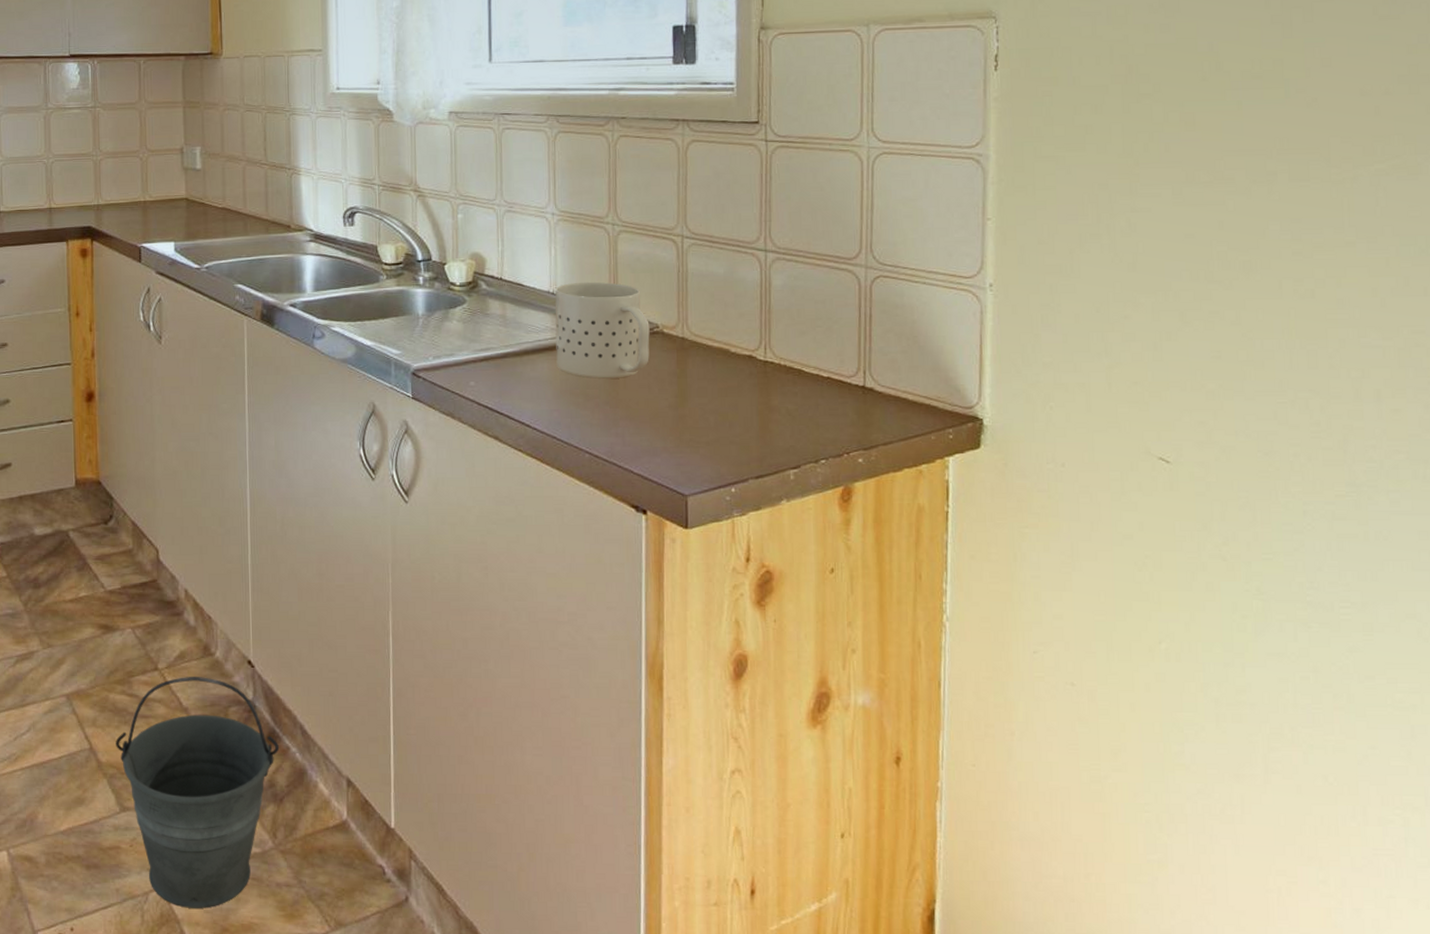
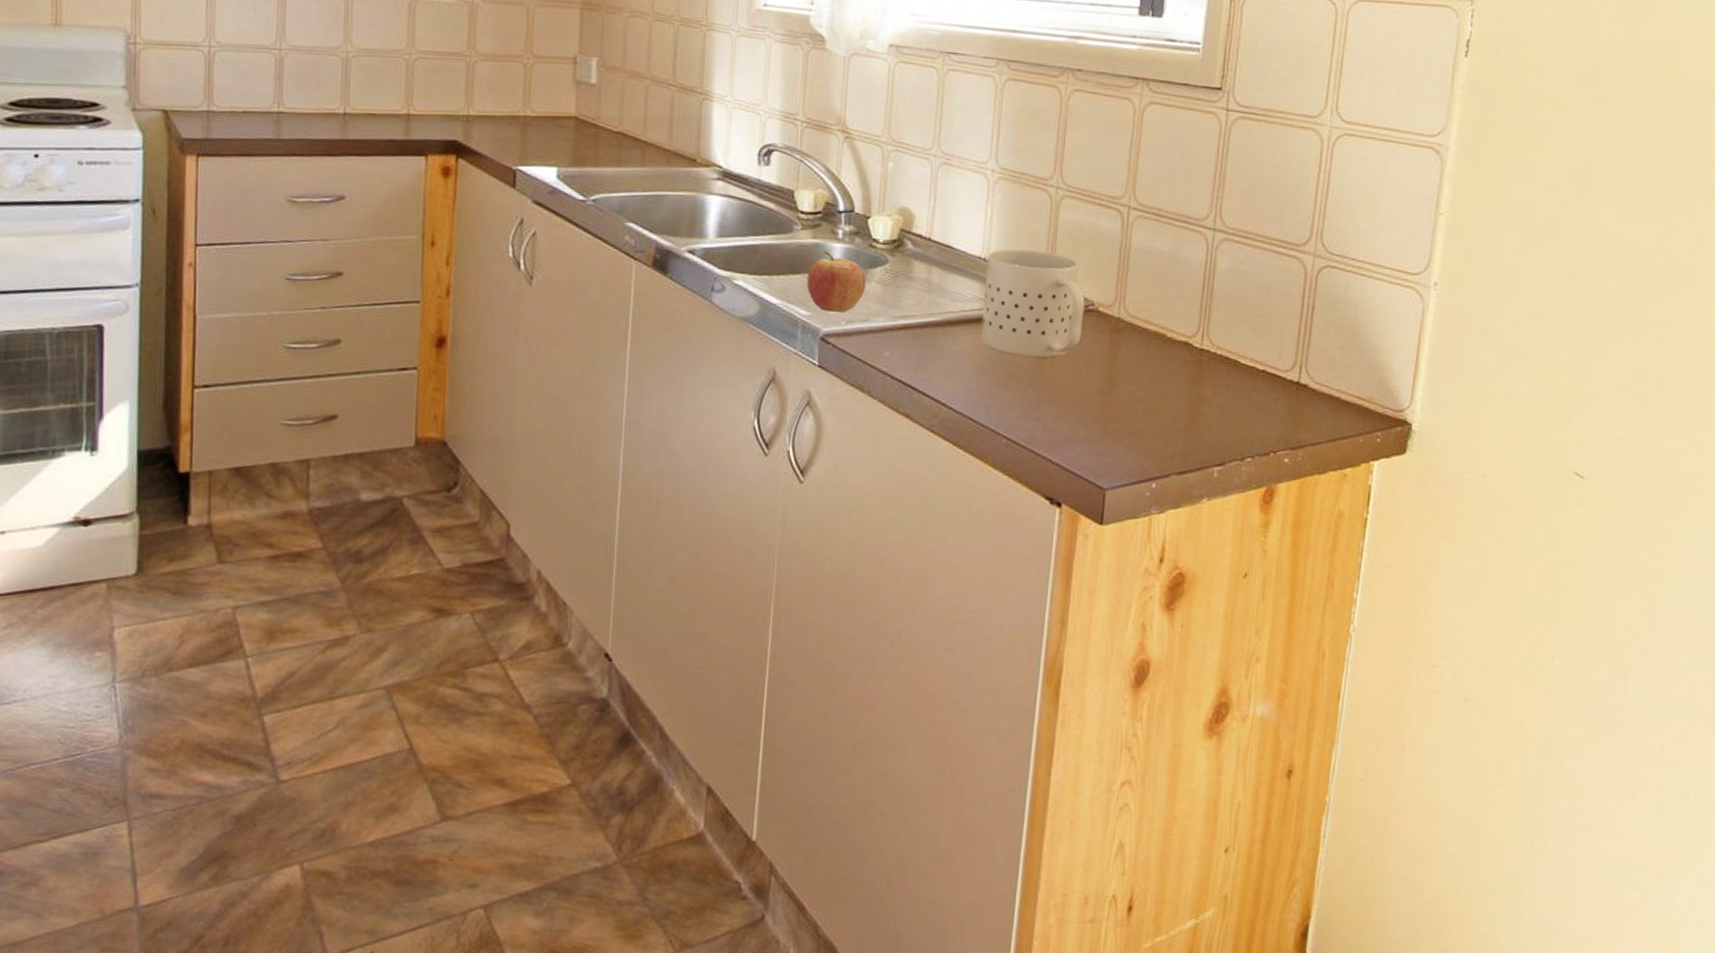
bucket: present [116,677,280,908] -> none [441,670,634,929]
fruit: none [395,296,448,349] -> present [806,251,866,312]

